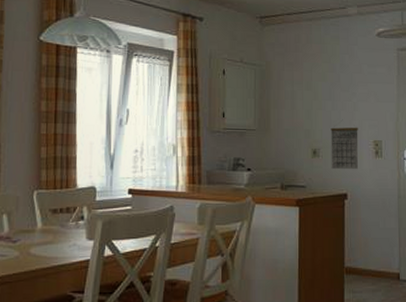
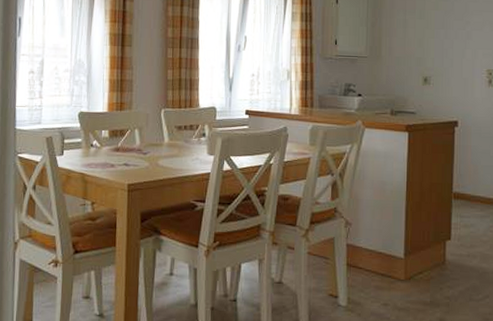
calendar: present [330,119,359,170] -> none [442,48,471,98]

